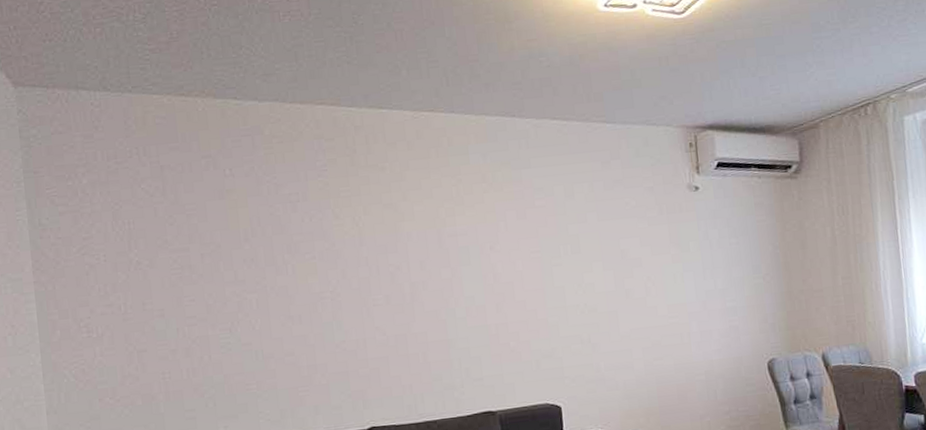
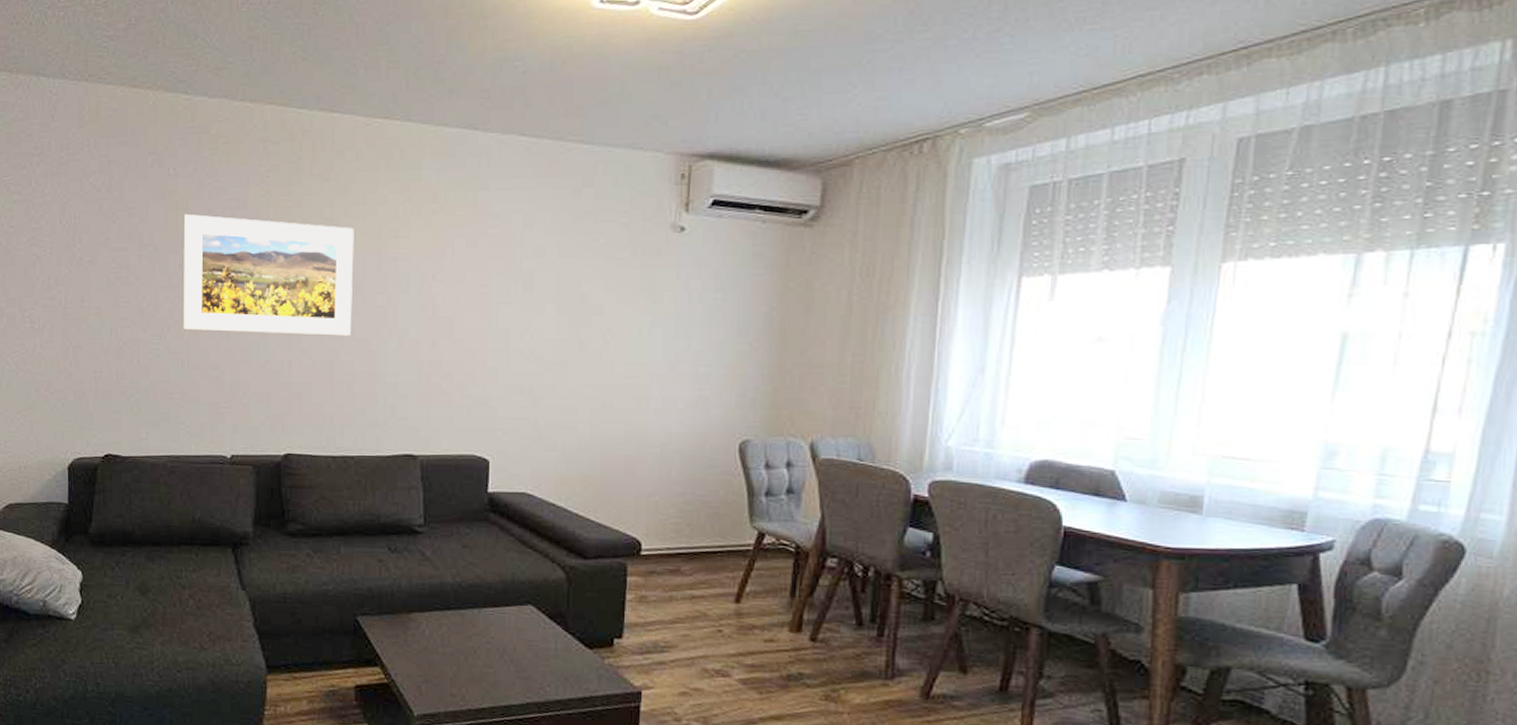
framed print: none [244,210,421,321] -> present [183,213,354,336]

